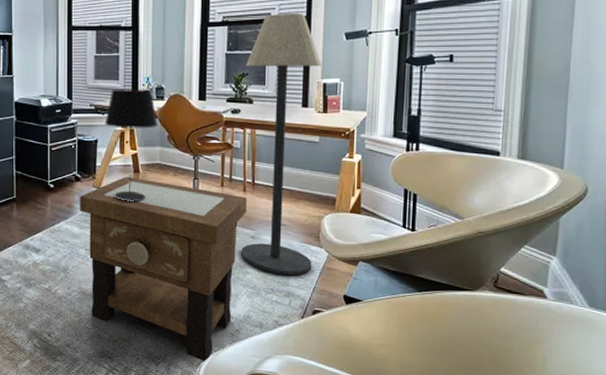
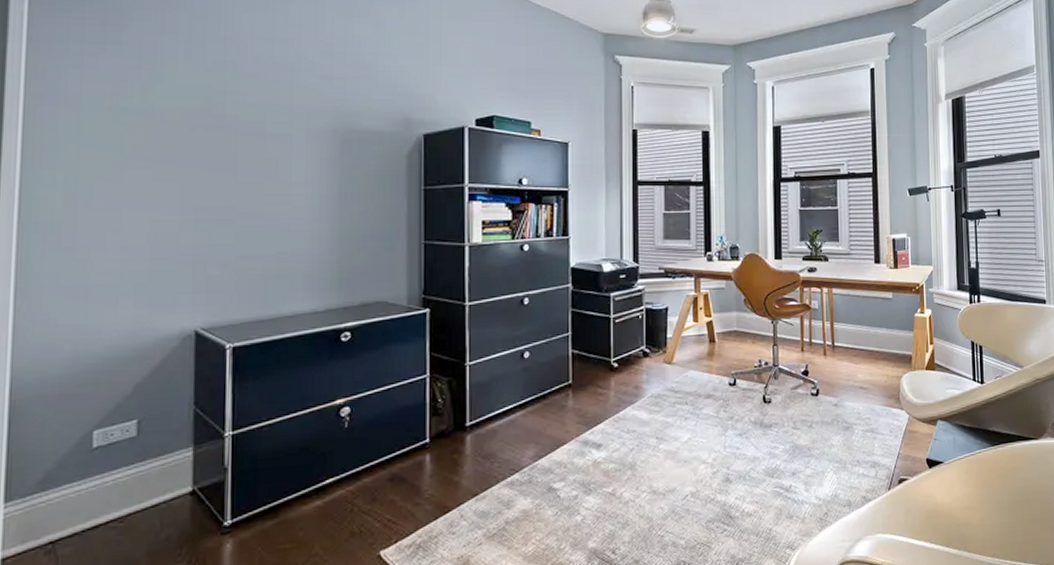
side table: present [80,176,248,363] -> none [649,347,829,557]
table lamp: present [105,89,158,202] -> none [676,249,734,377]
floor lamp: present [241,13,322,276] -> none [820,169,895,444]

